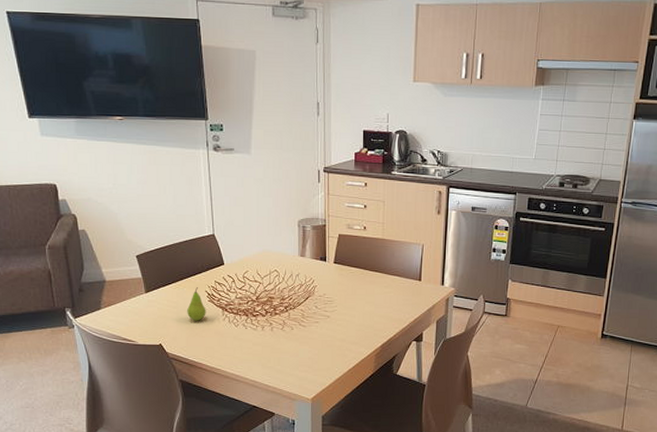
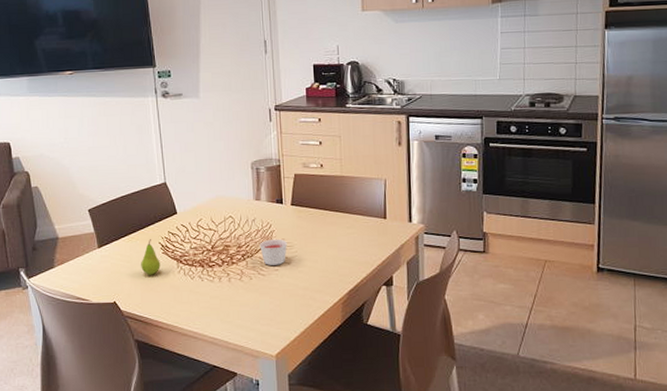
candle: none [302,293,328,318] -> present [260,239,287,265]

